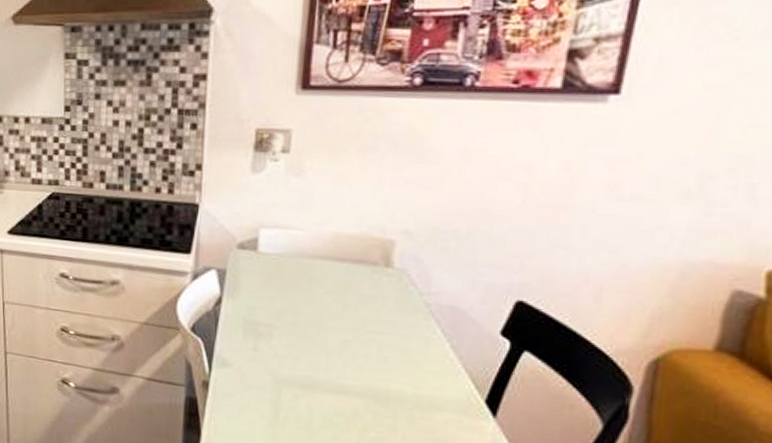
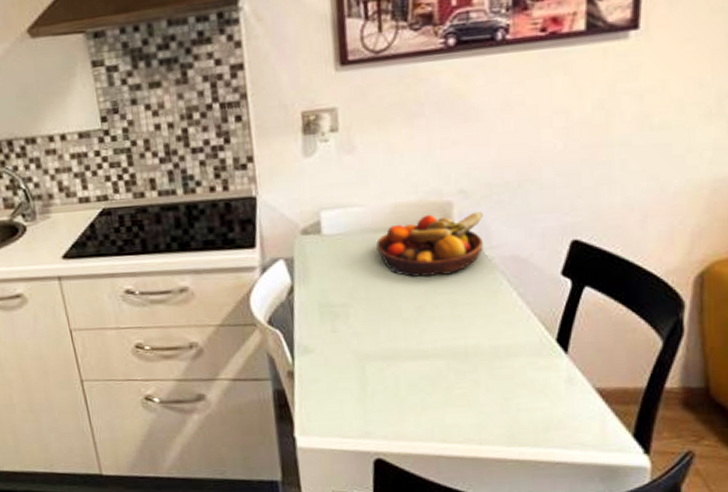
fruit bowl: none [310,249,425,314] -> present [376,211,483,277]

